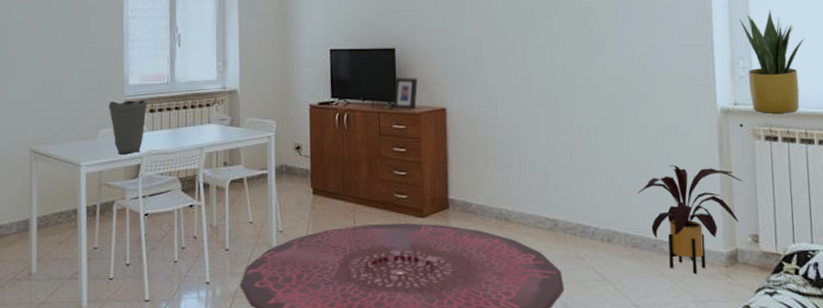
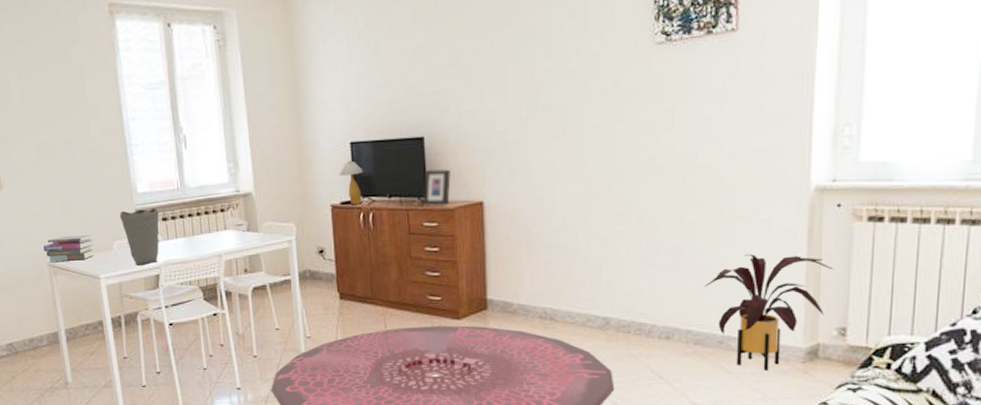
books: none [28,122,81,149] -> present [43,234,95,263]
table lamp: none [318,64,342,106] -> present [338,159,365,206]
planter: present [740,10,805,113] -> none [851,62,935,190]

